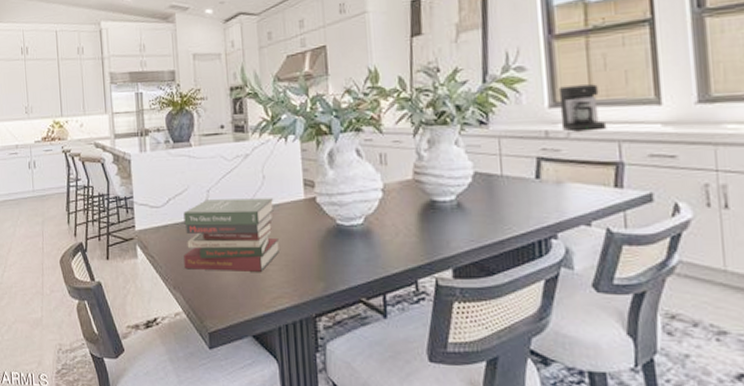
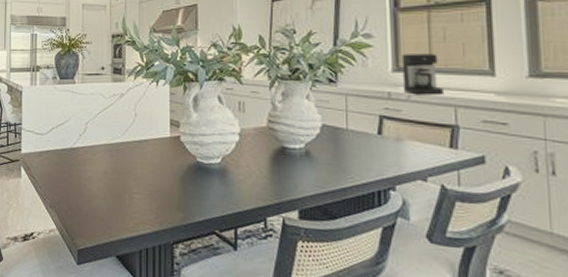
books: present [183,198,280,272] -> none [61,131,146,199]

